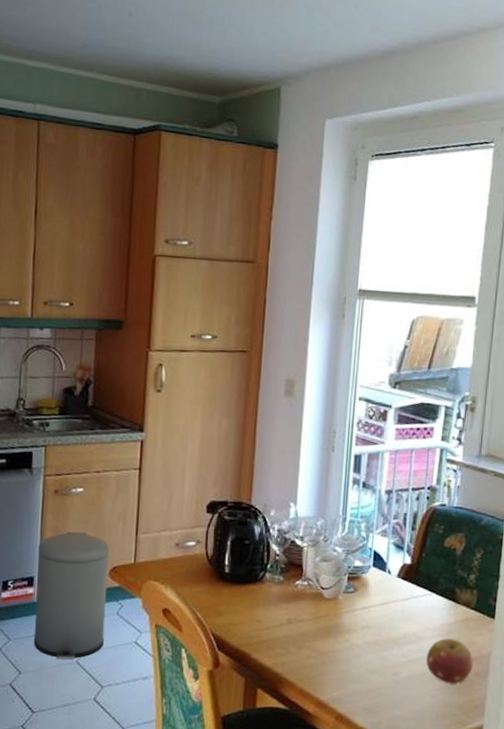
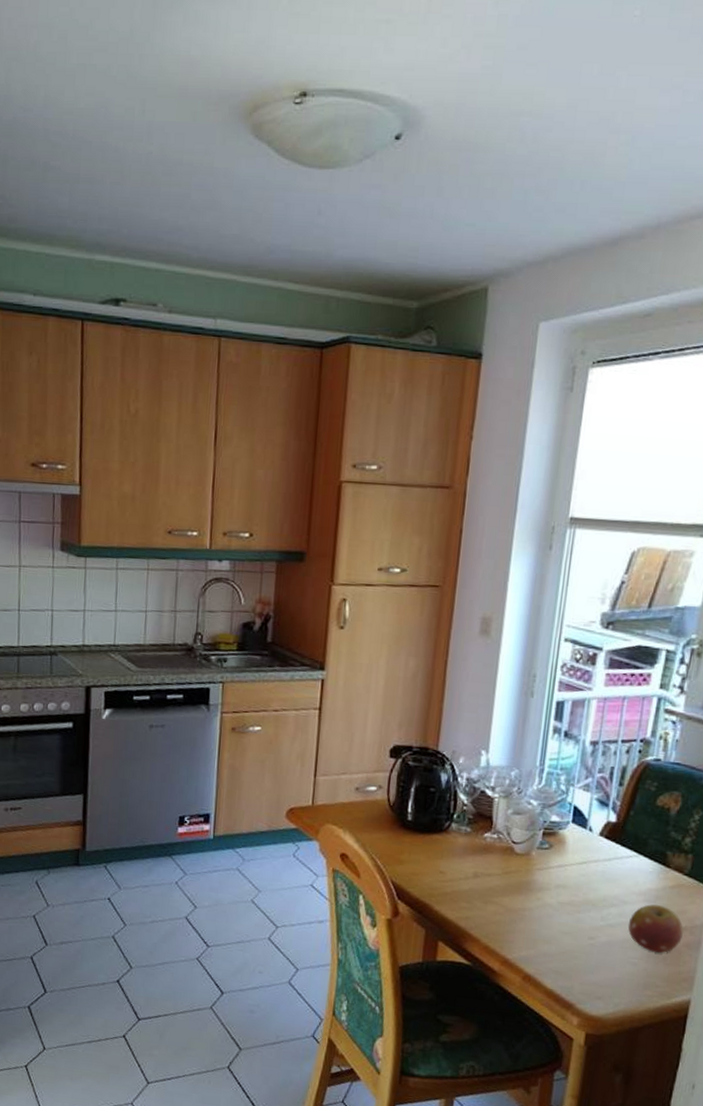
pedal bin: present [33,531,110,660] -> none [209,770,287,898]

